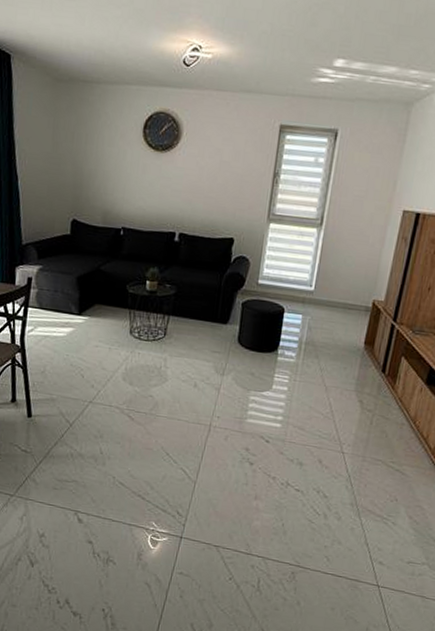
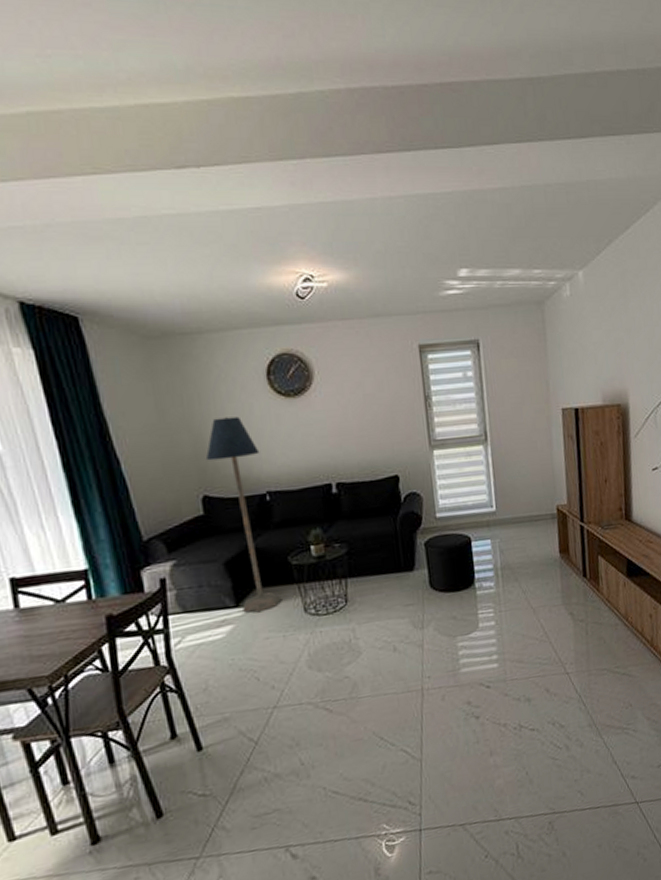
floor lamp: none [81,157,124,324] -> present [205,416,282,613]

